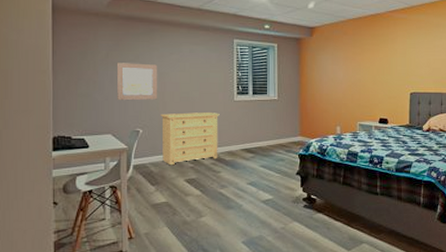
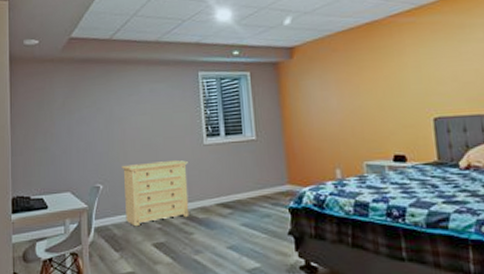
wall art: present [116,63,158,101] -> none [73,109,118,153]

